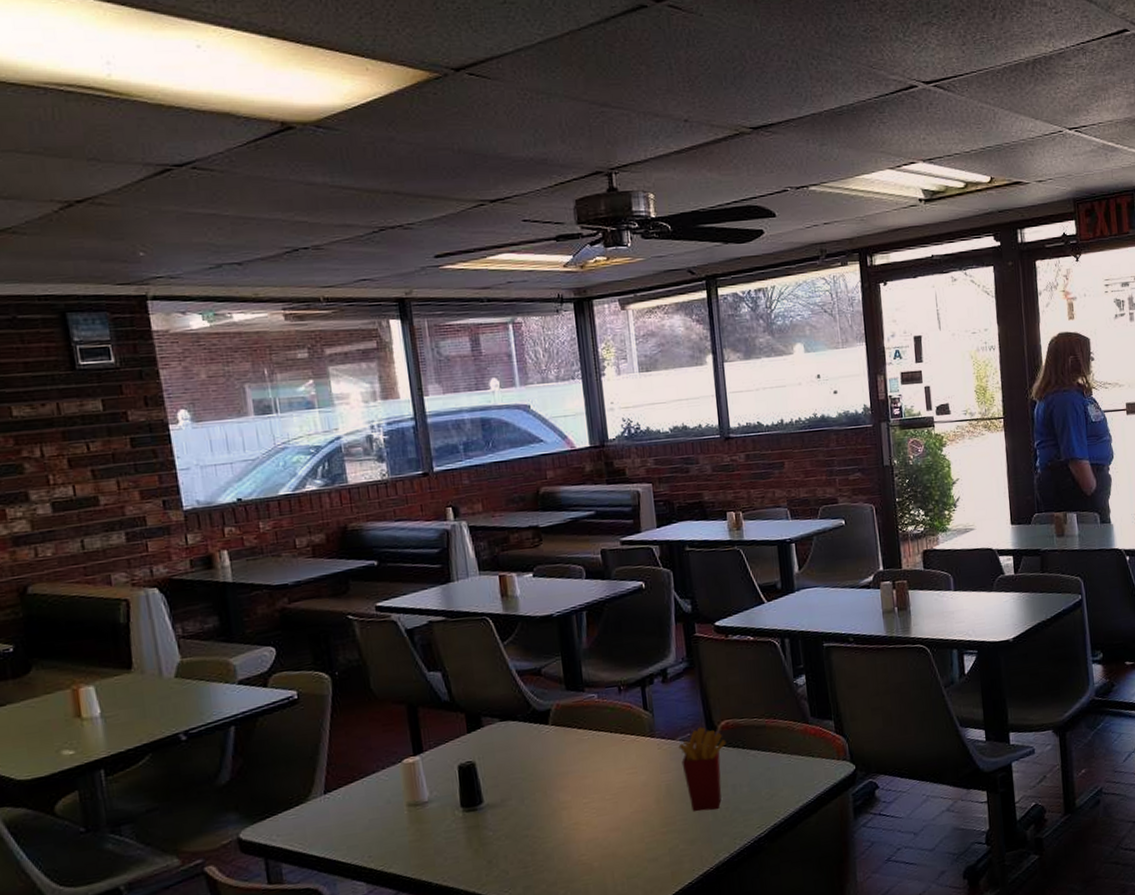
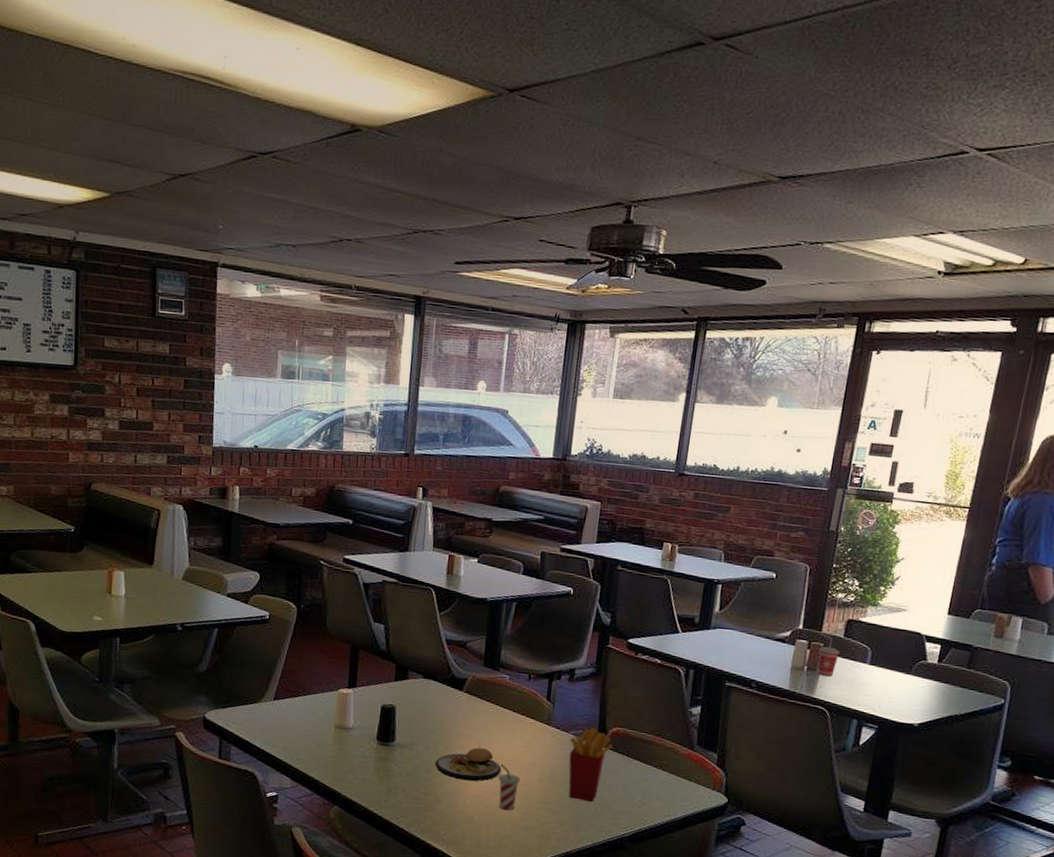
burger: none [535,777,612,827] -> present [434,742,502,781]
beverage cup: none [610,795,637,846] -> present [498,764,521,811]
beverage cup: none [899,570,924,614] -> present [817,632,840,678]

